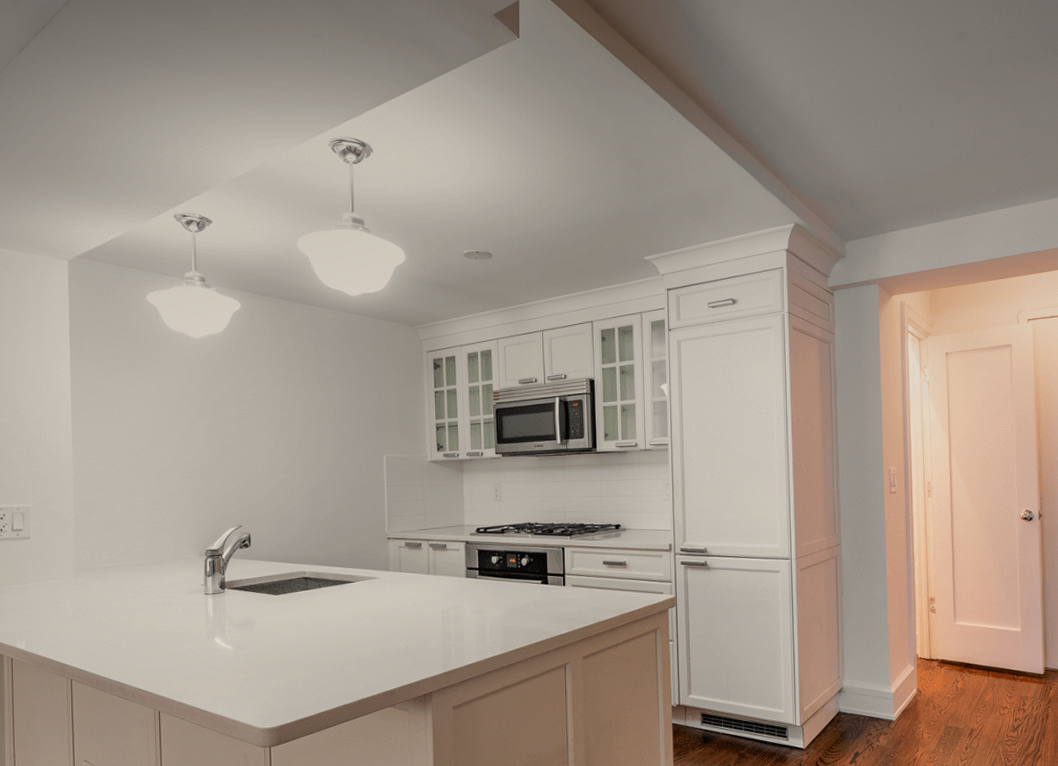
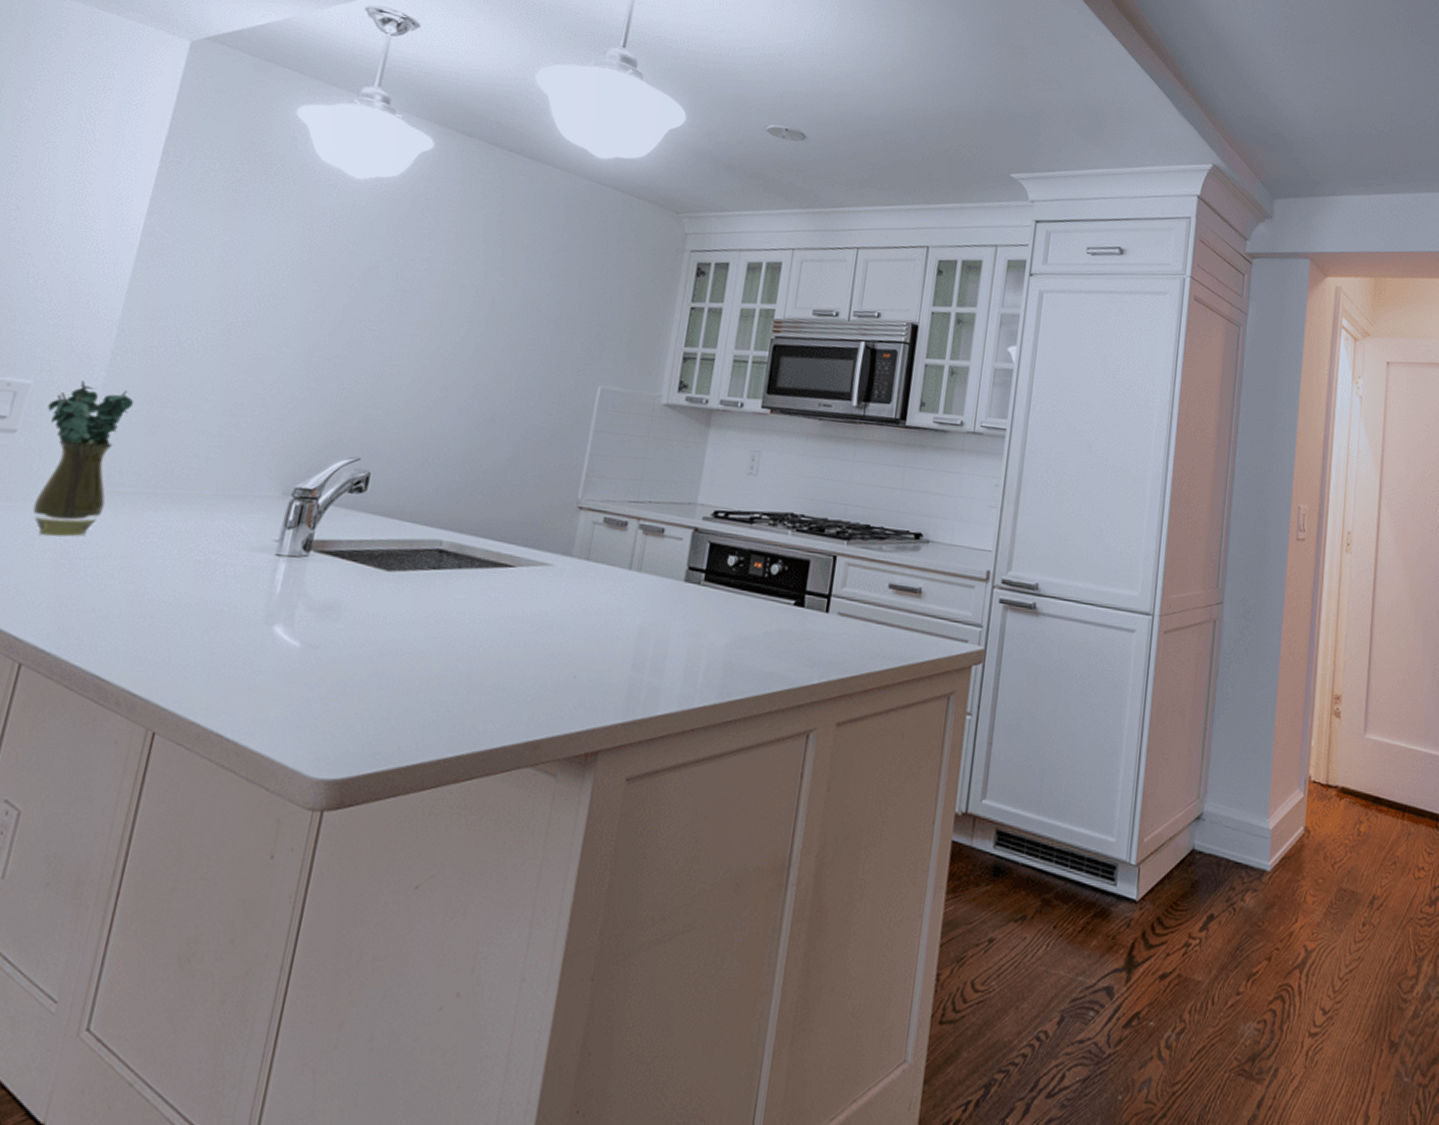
vase: none [45,500,95,600] -> present [32,380,134,537]

